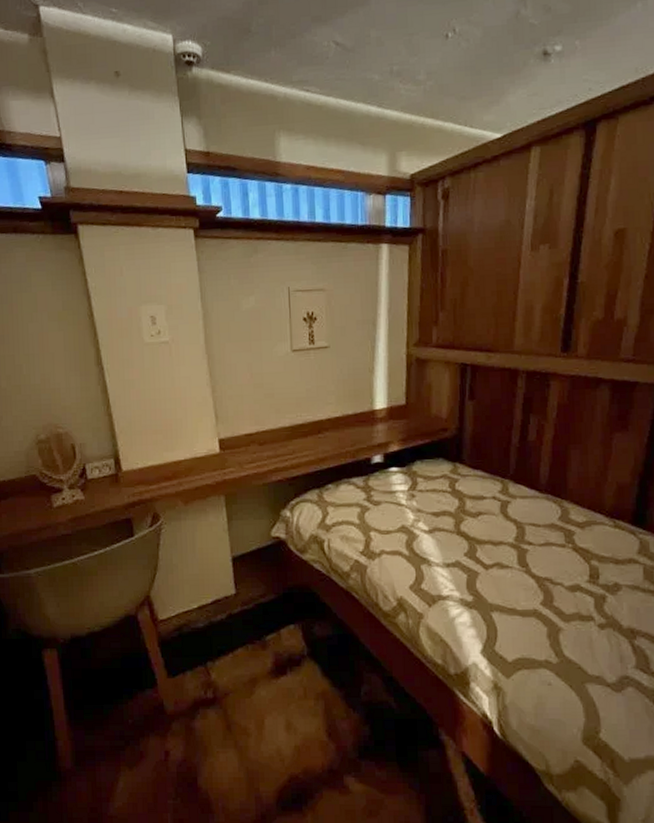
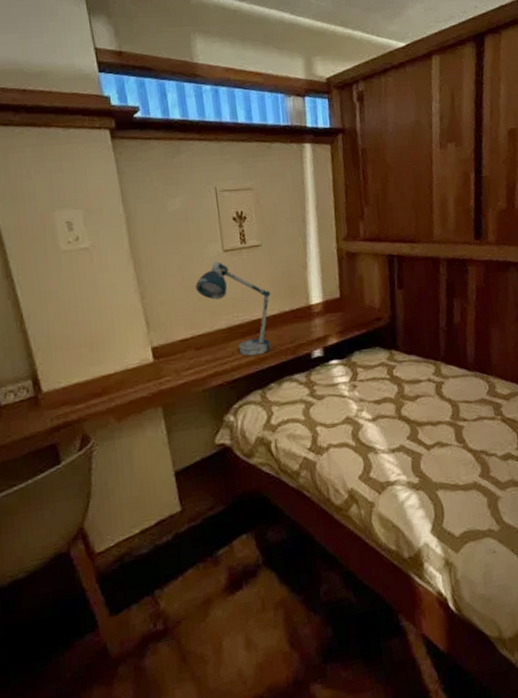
desk lamp: none [262,361,335,456] -> present [195,261,271,356]

